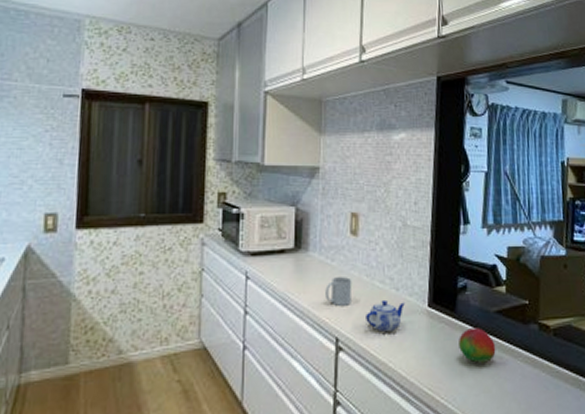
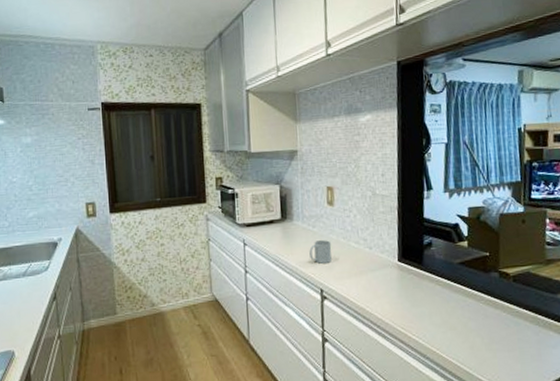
teapot: present [366,299,405,333] -> none [344,257,378,284]
fruit: present [459,328,496,363] -> none [426,277,460,306]

